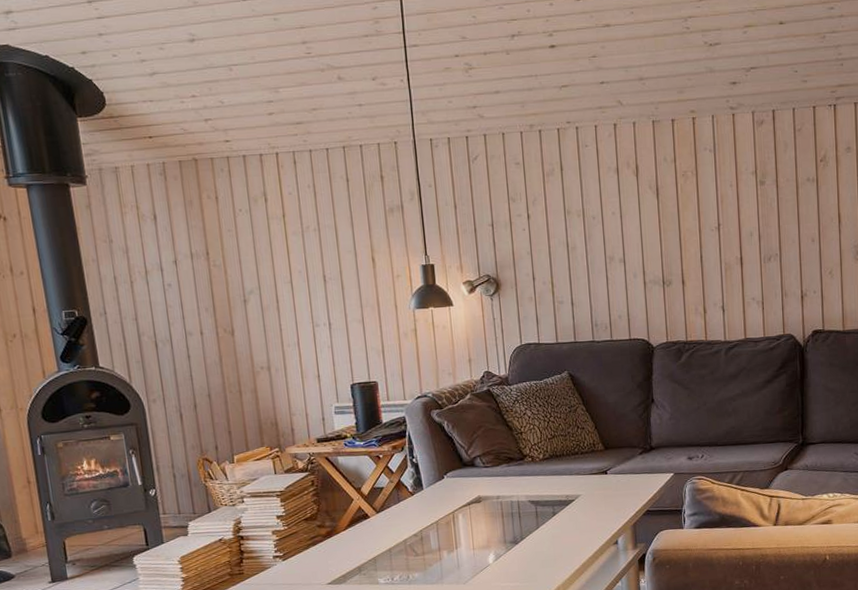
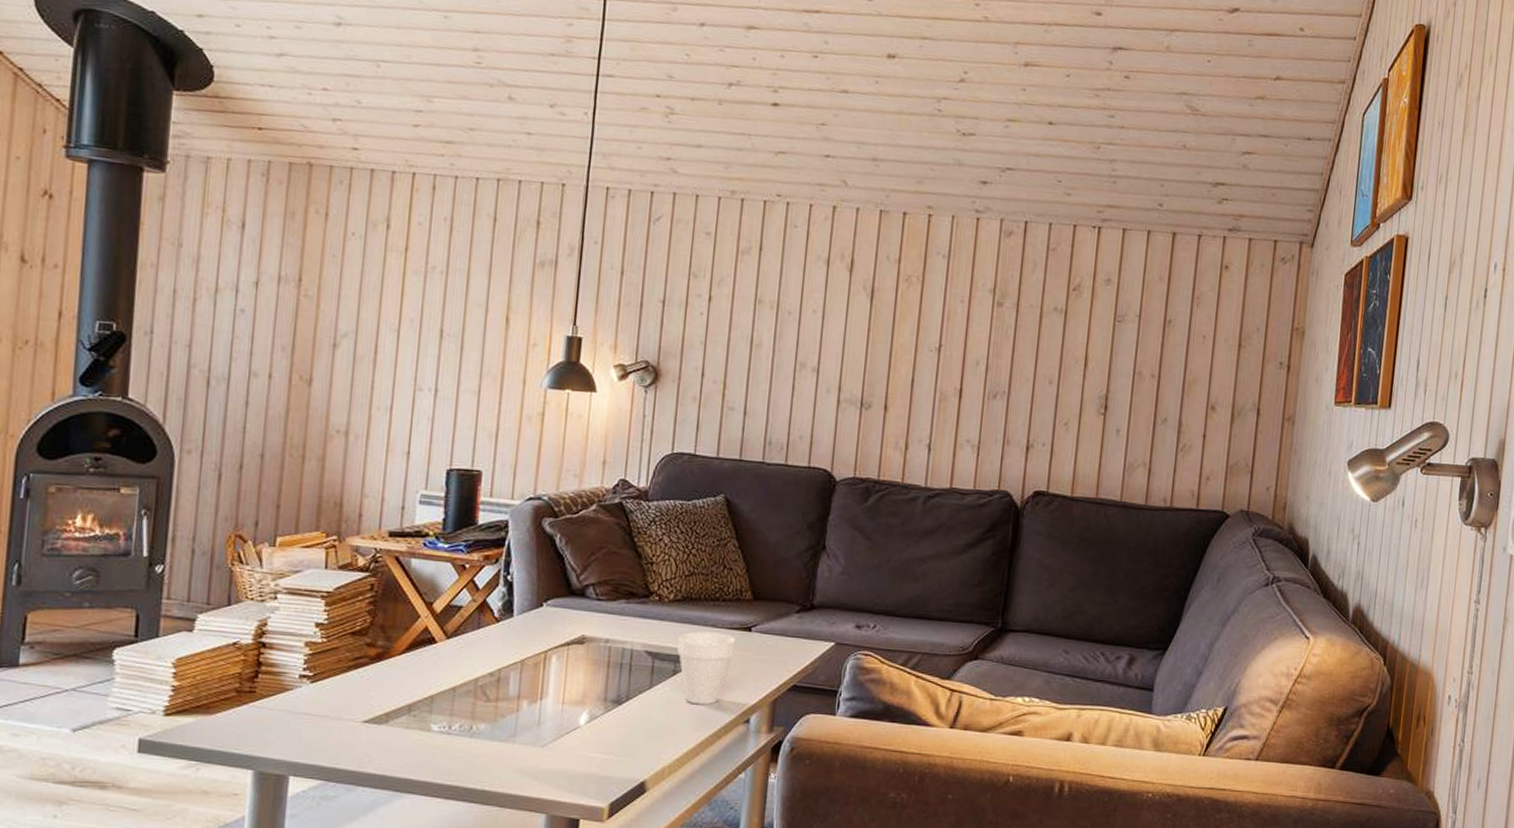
cup: none [552,478,598,536] -> present [677,631,736,705]

